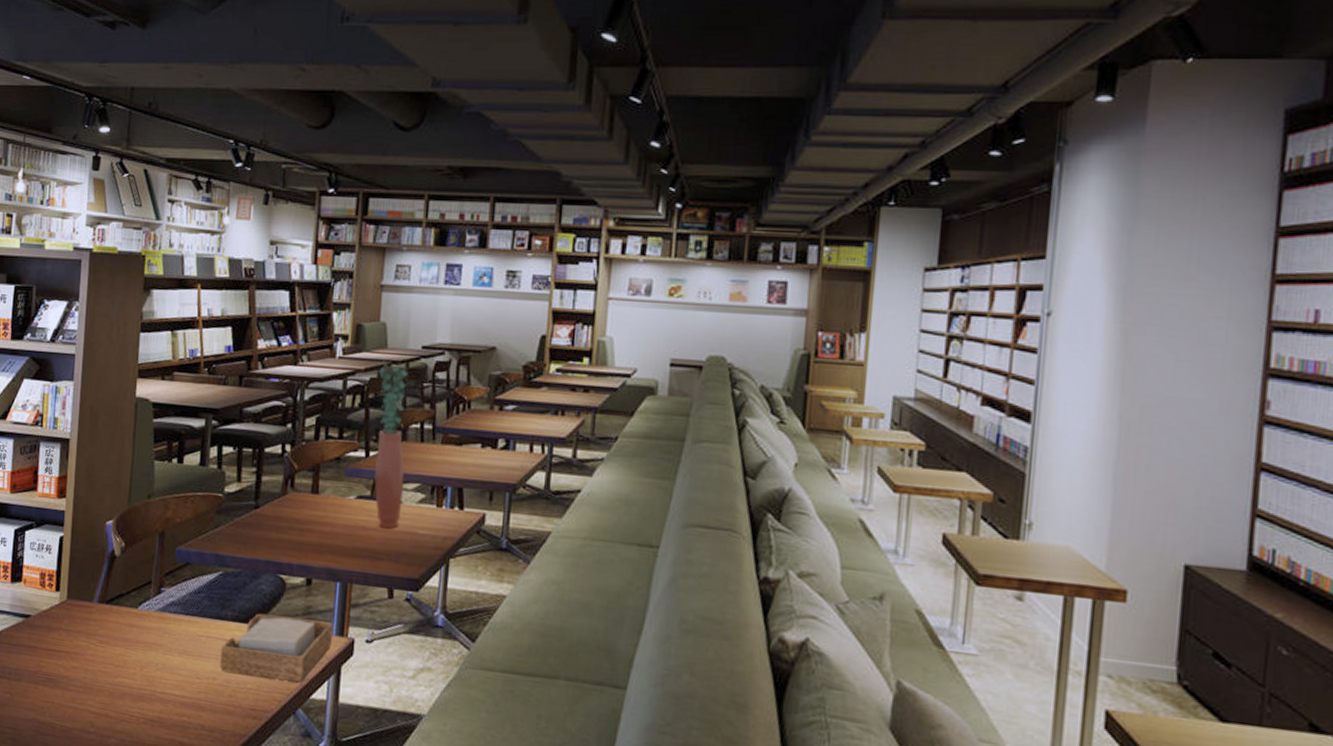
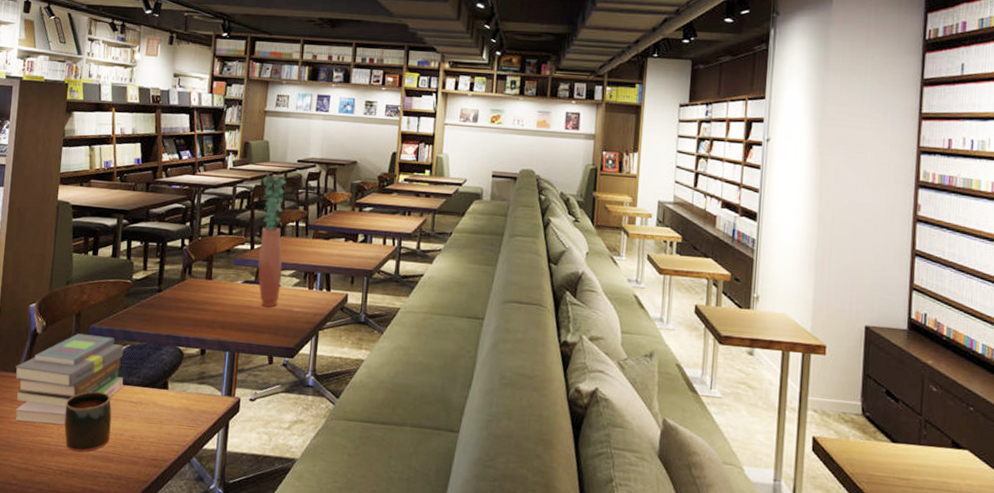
books: none [90,556,216,665] -> present [15,333,124,425]
mug: none [147,626,203,698] -> present [64,391,112,452]
napkin holder: present [220,613,334,683] -> none [126,379,223,436]

